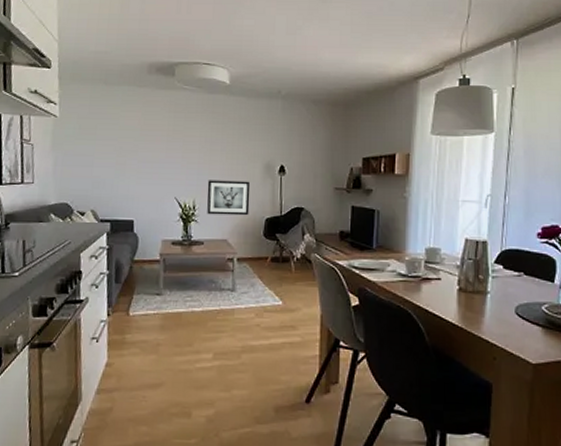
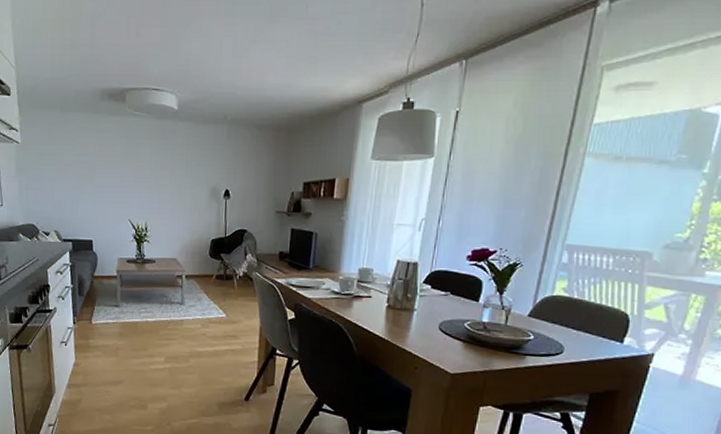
wall art: present [207,180,251,216] -> none [157,203,198,237]

